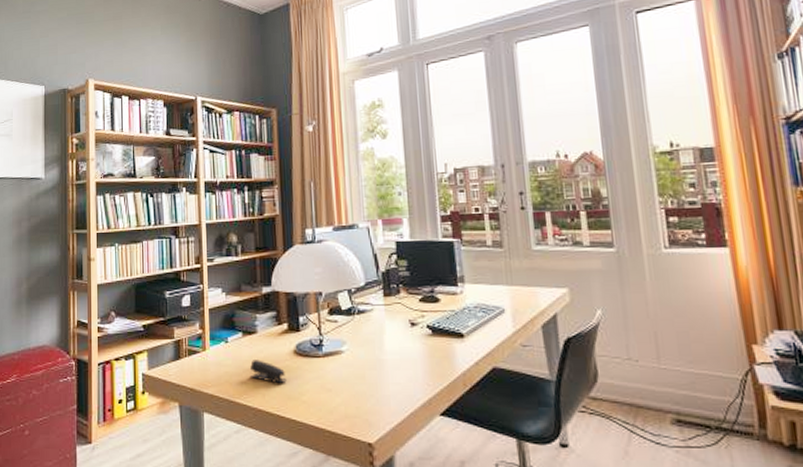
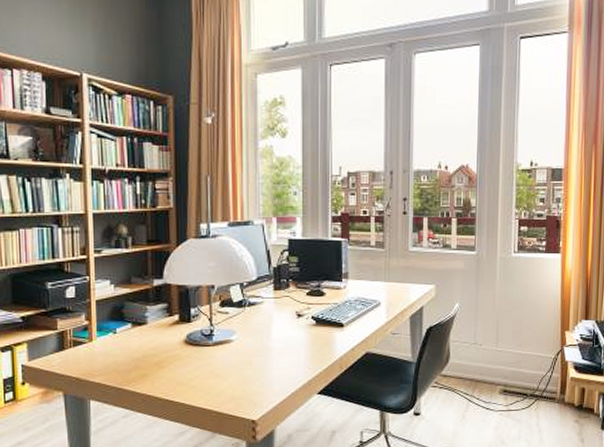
stapler: present [249,360,287,384] -> none [138,349,176,371]

